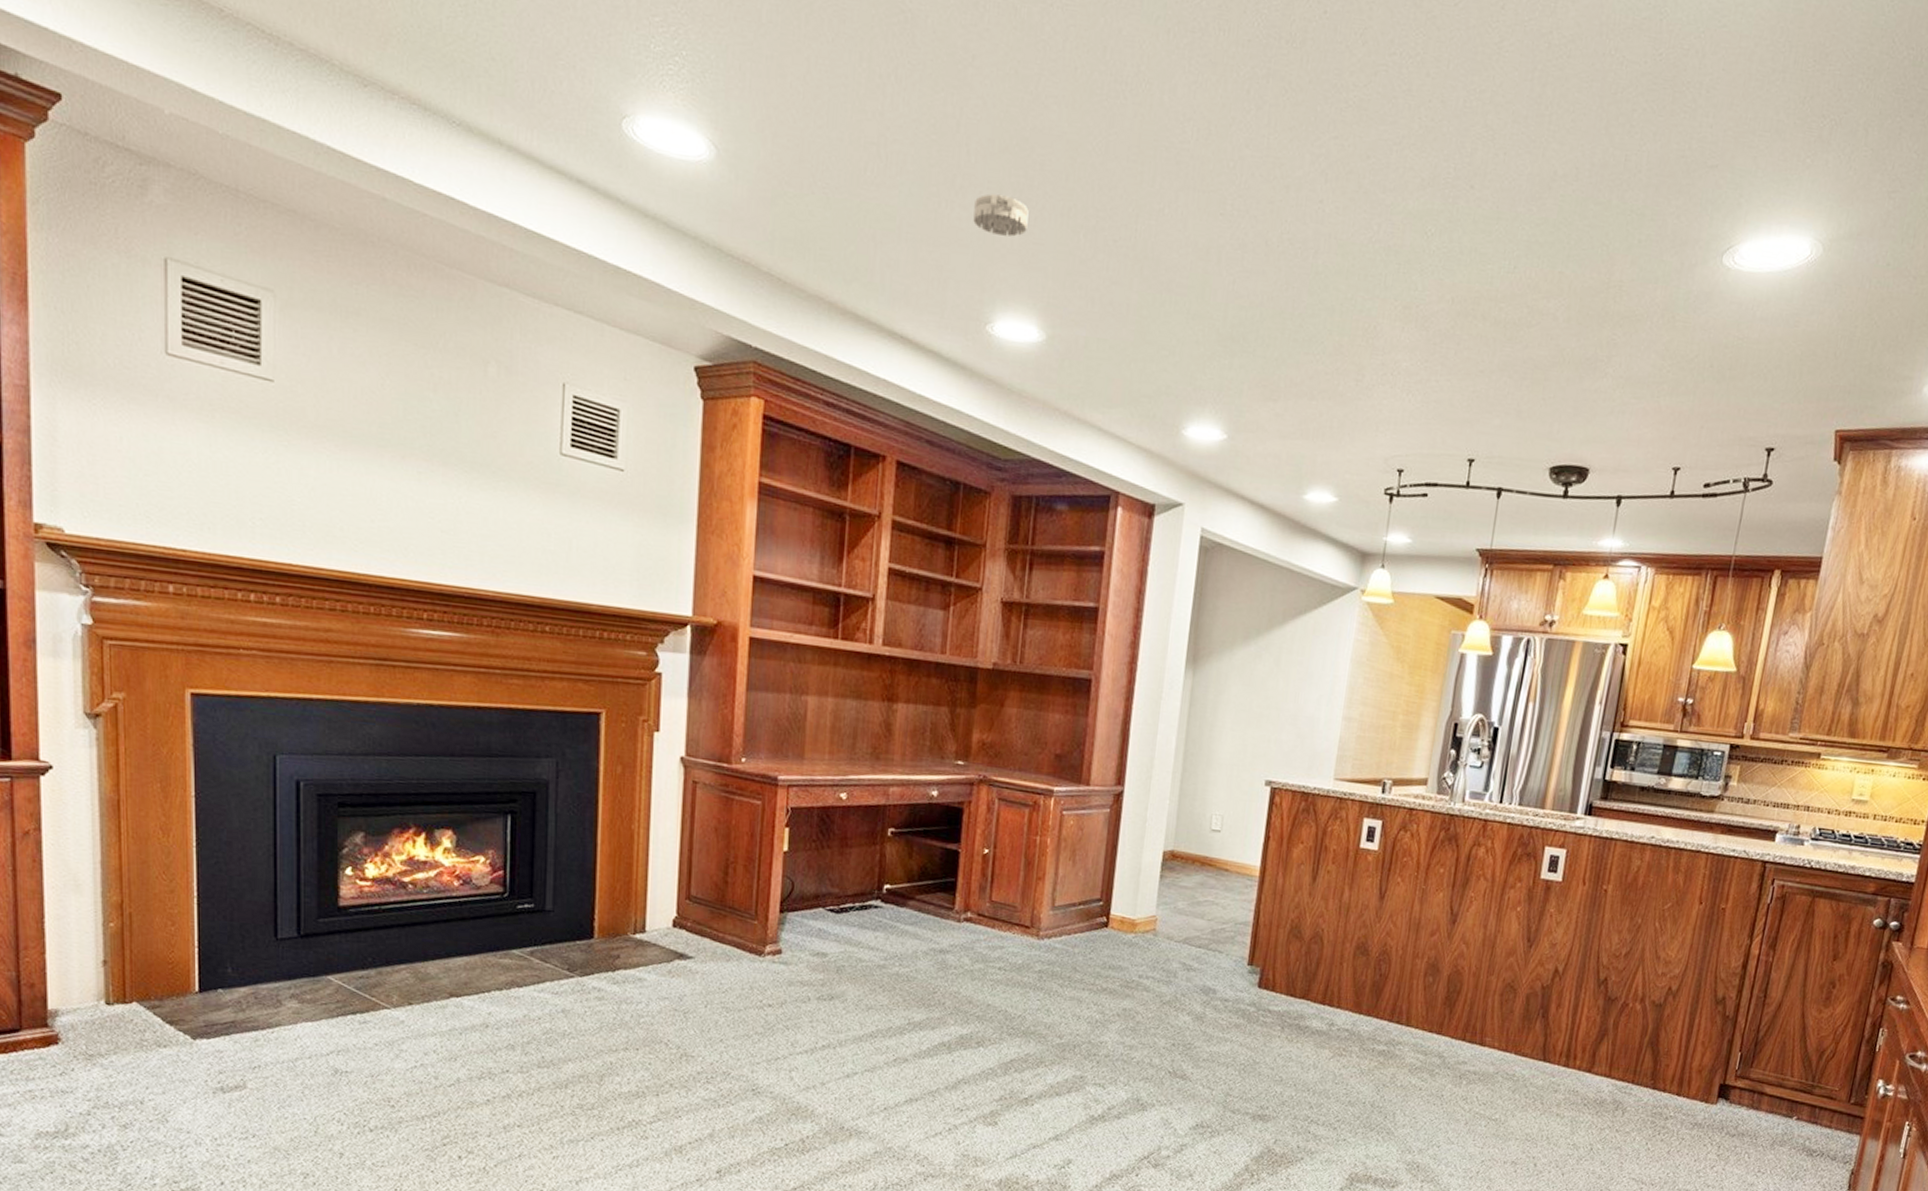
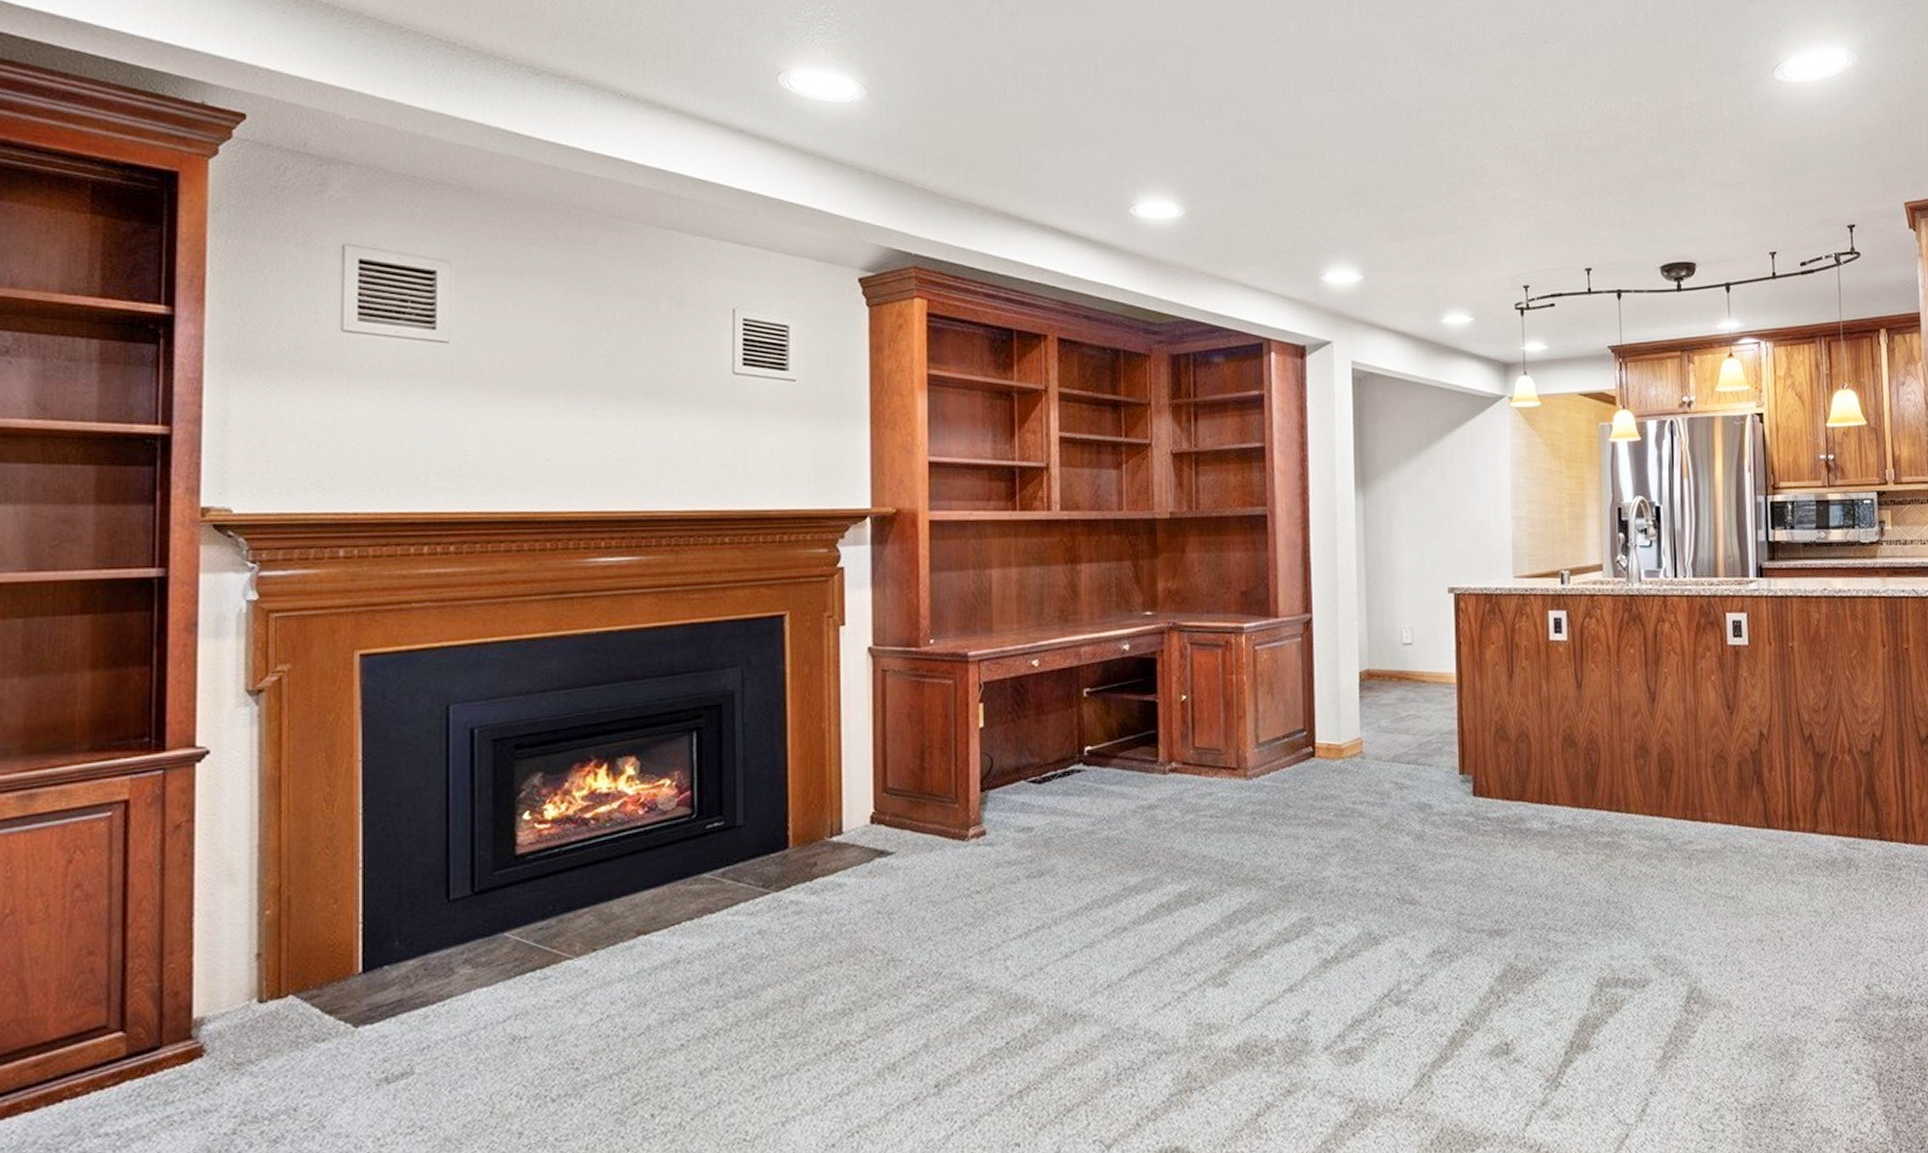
smoke detector: present [973,193,1029,237] -> none [1107,96,1157,131]

